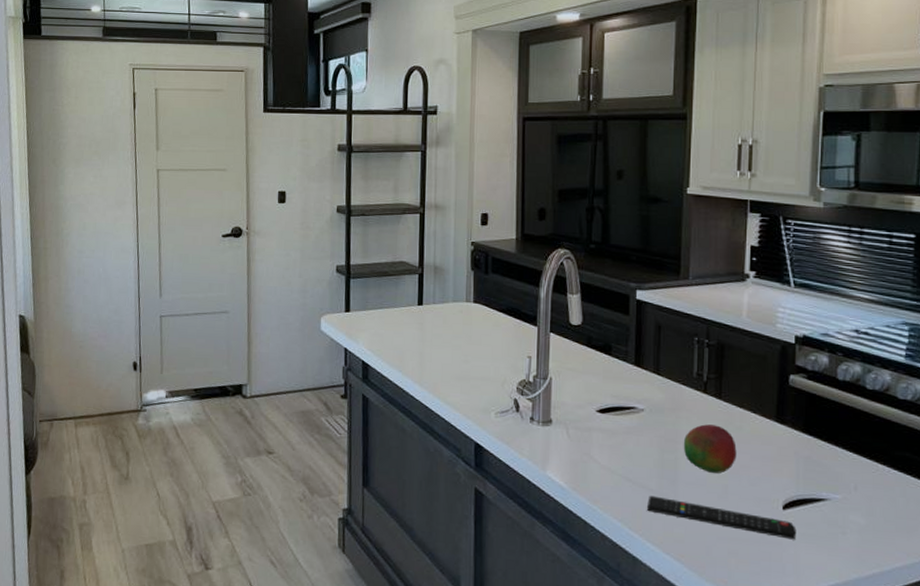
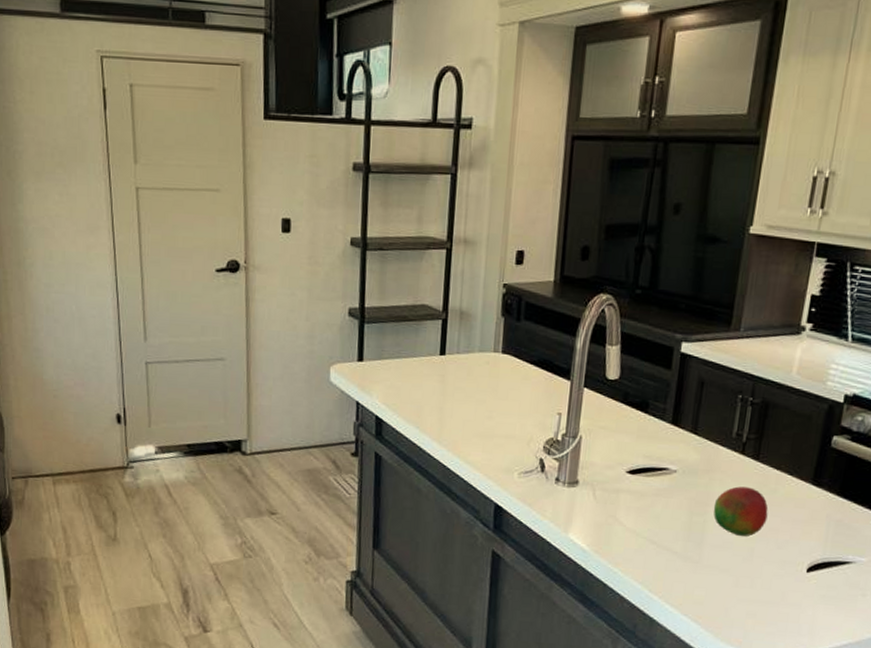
remote control: present [647,495,797,540] -> none [669,558,818,602]

